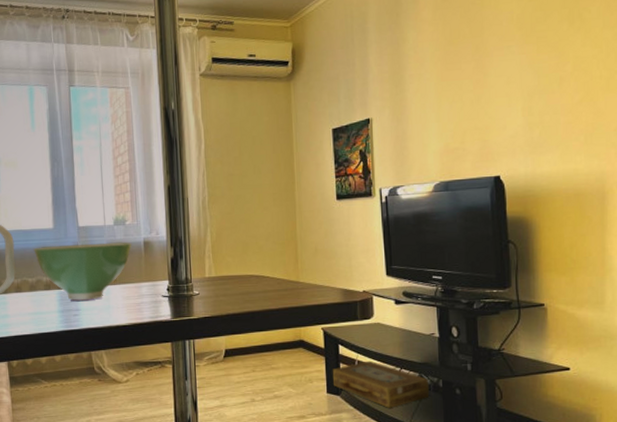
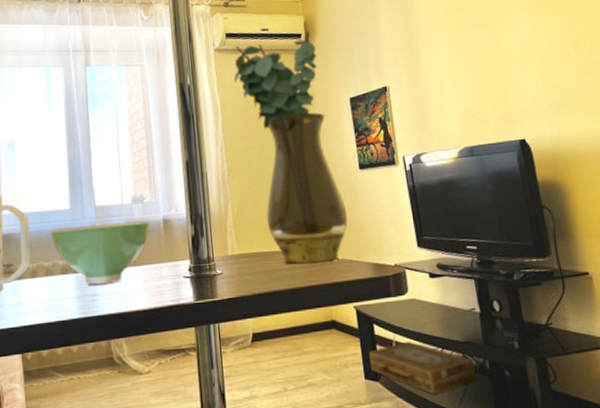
vase: none [218,58,321,288] -> present [233,30,348,265]

